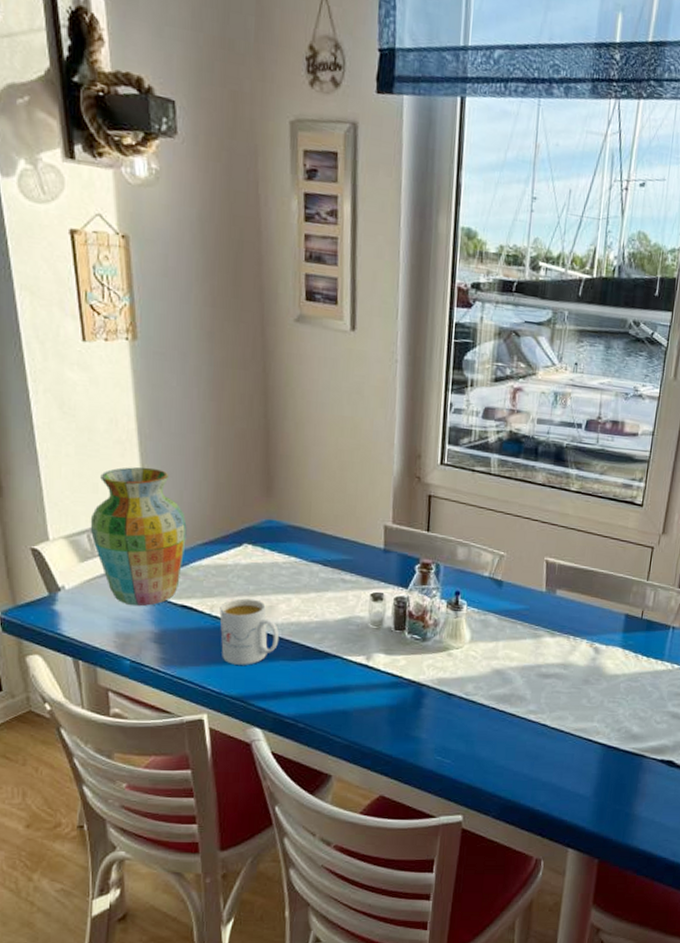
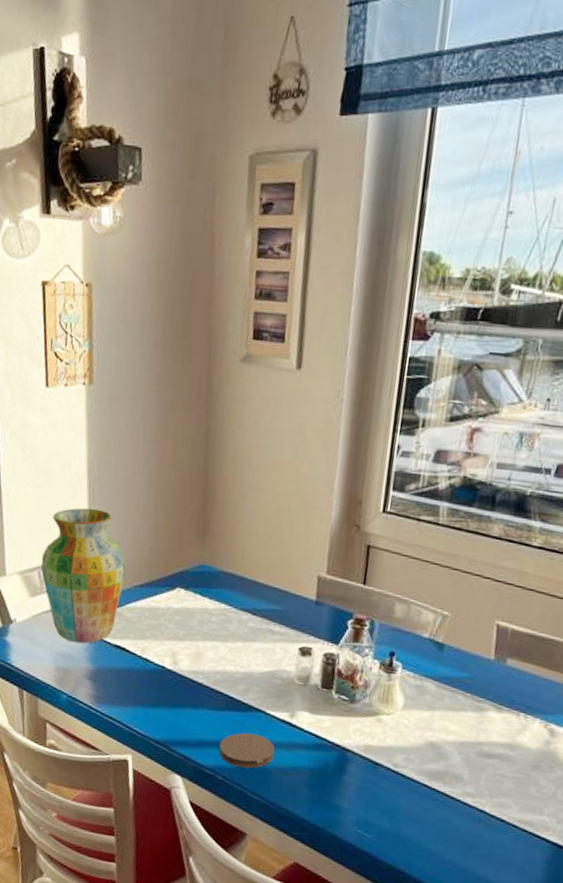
mug: present [219,598,279,665] -> none [149,642,205,711]
coaster: none [298,679,354,713] -> present [218,732,275,769]

